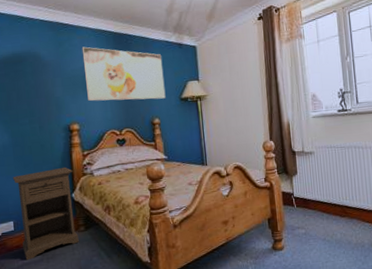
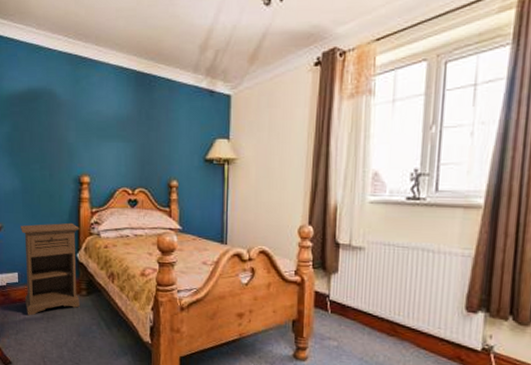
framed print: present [81,46,166,101] -> none [100,86,189,157]

